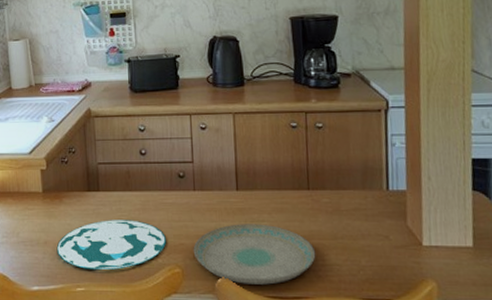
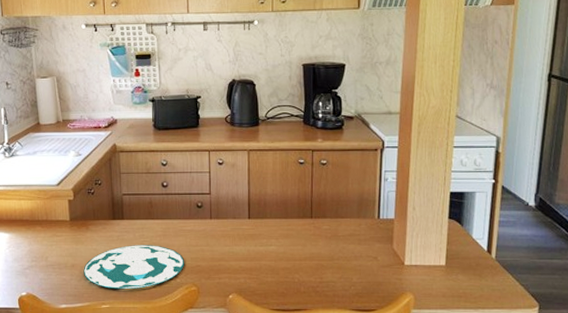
plate: present [193,224,316,285] -> none [208,248,315,299]

